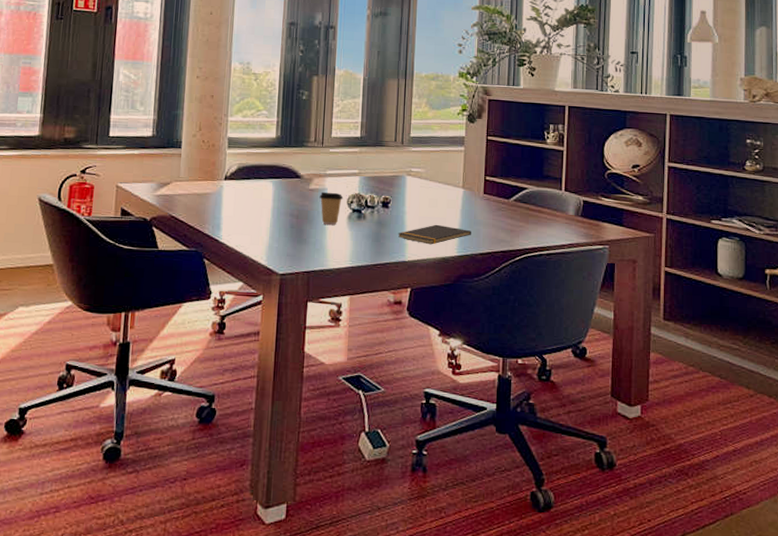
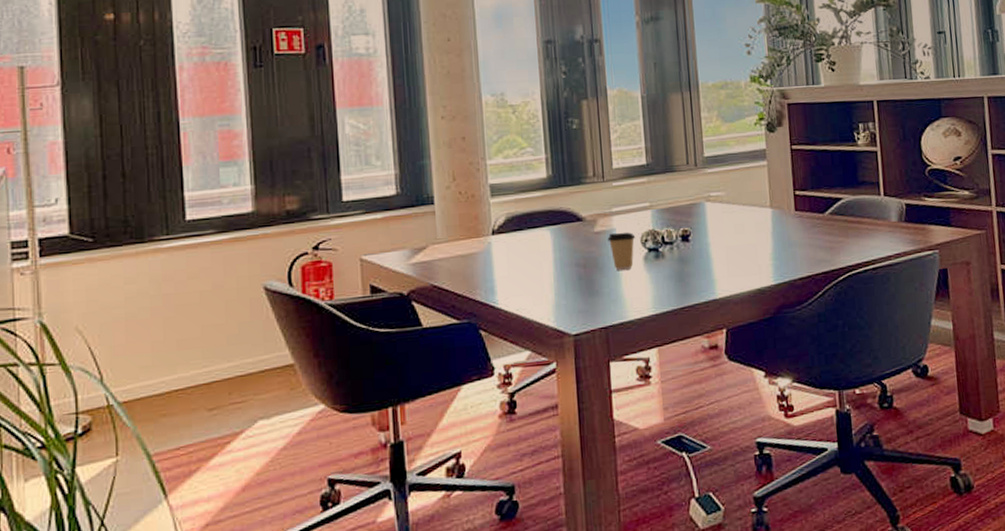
notepad: present [397,224,471,245] -> none [703,252,787,277]

